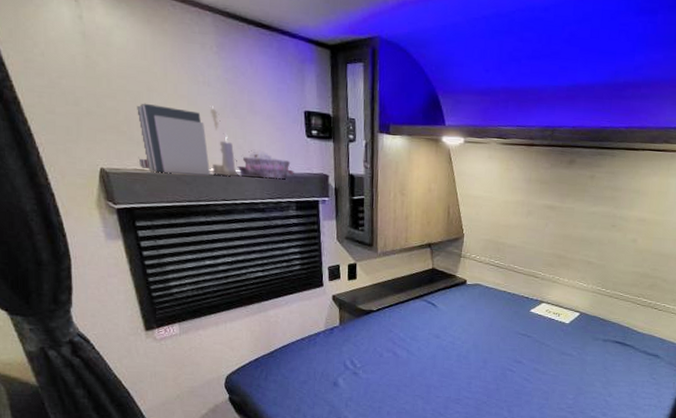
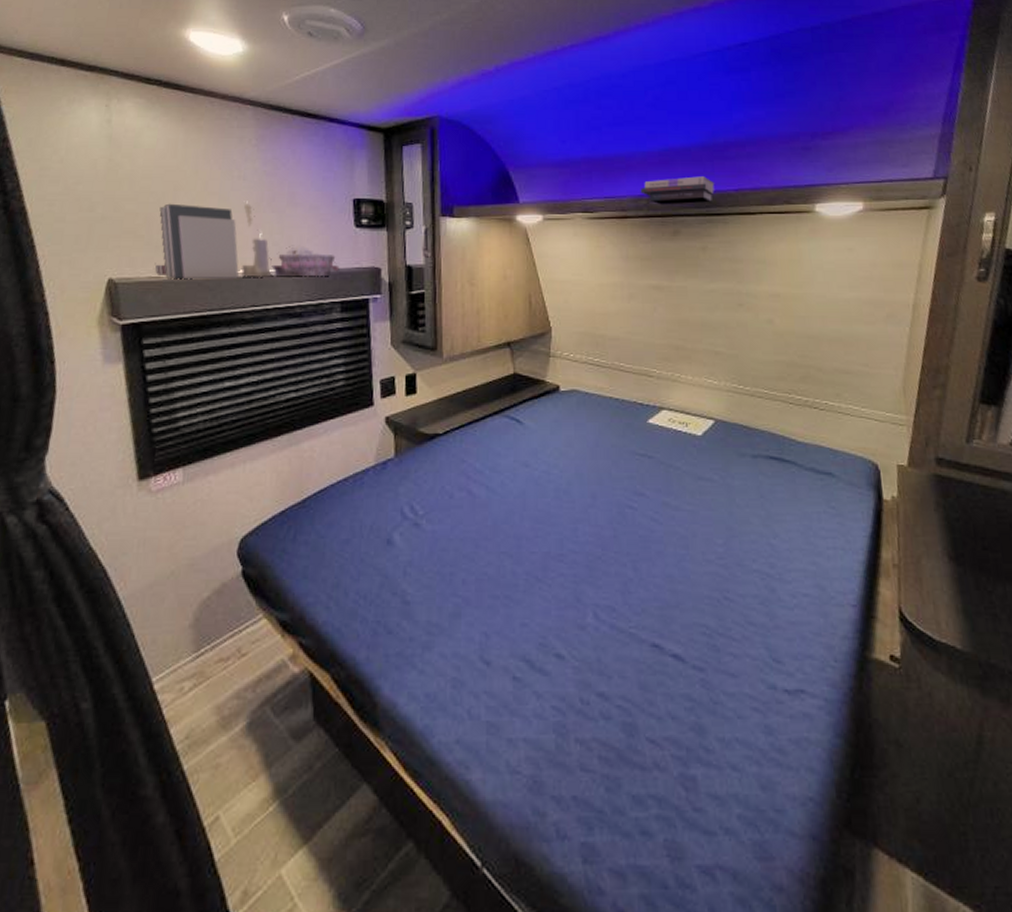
books: none [547,112,610,138] -> present [640,176,715,205]

